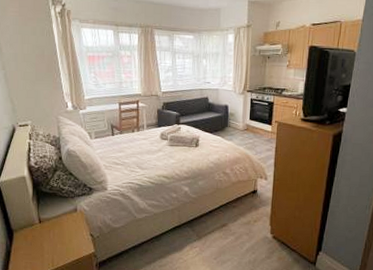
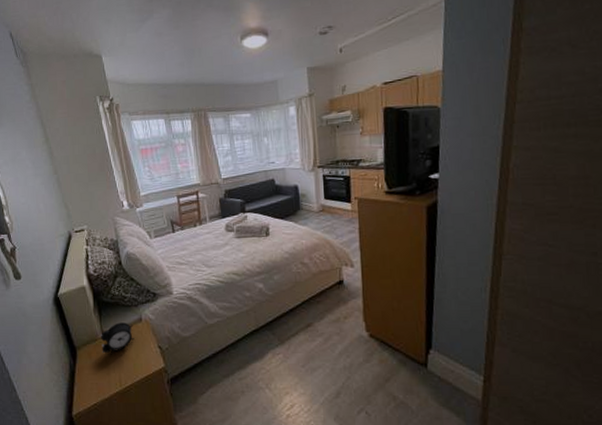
alarm clock: none [37,211,69,237] -> present [100,322,134,353]

